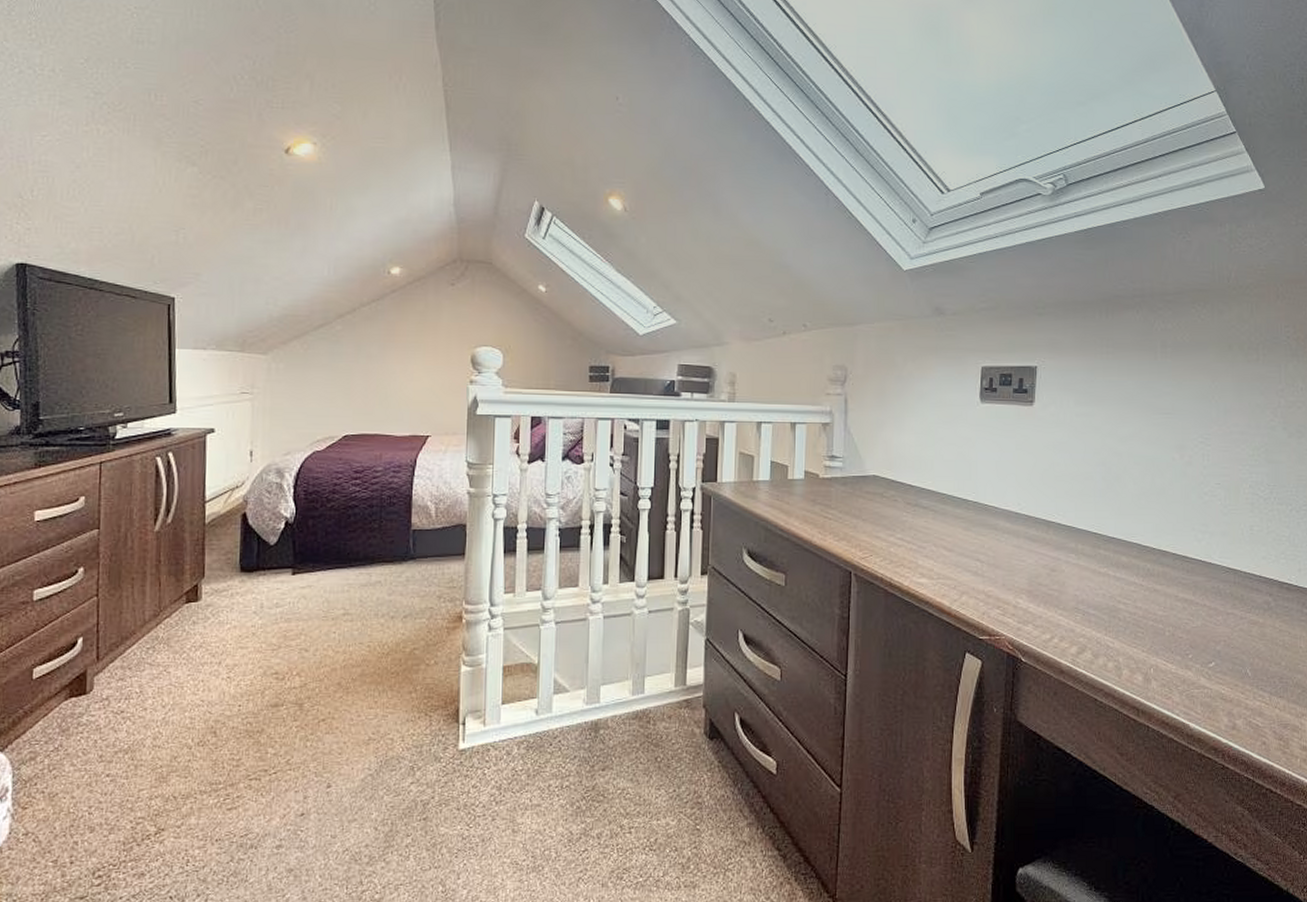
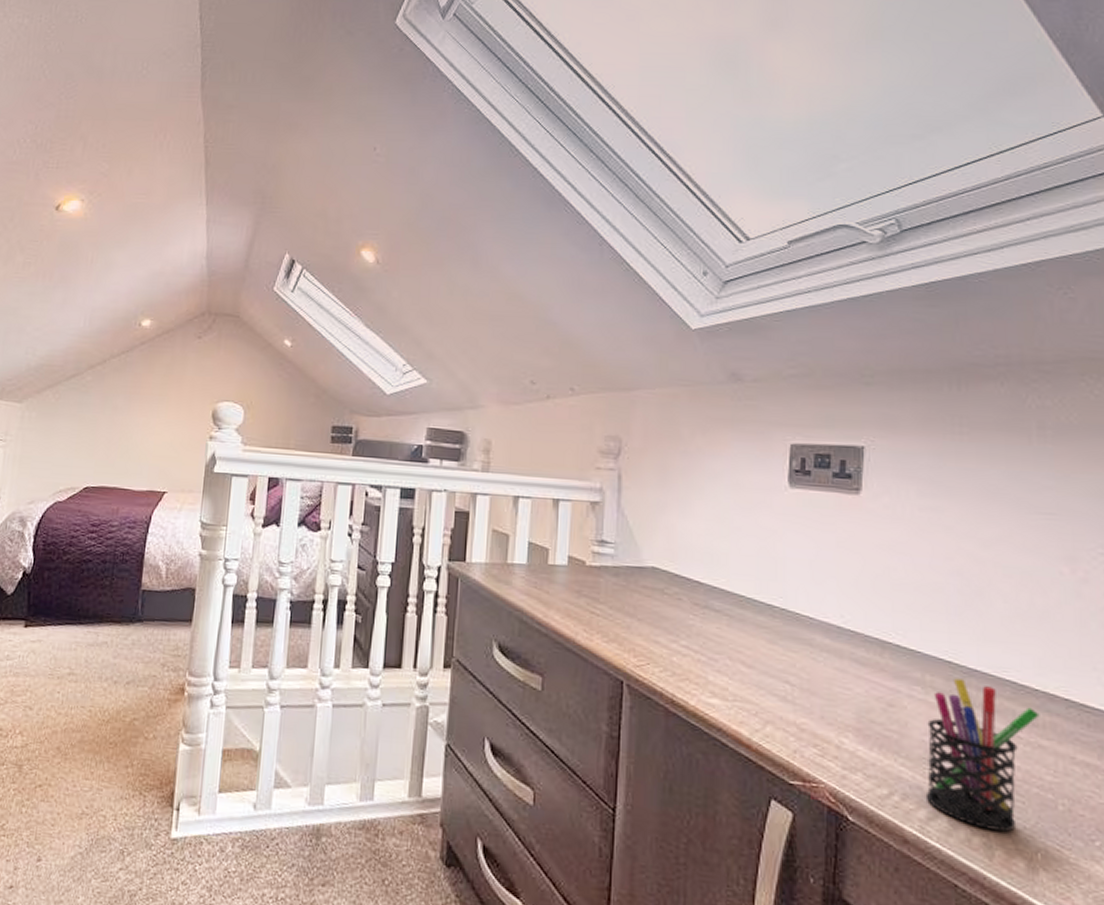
pen holder: none [1076,545,1156,656] -> present [925,678,1040,832]

